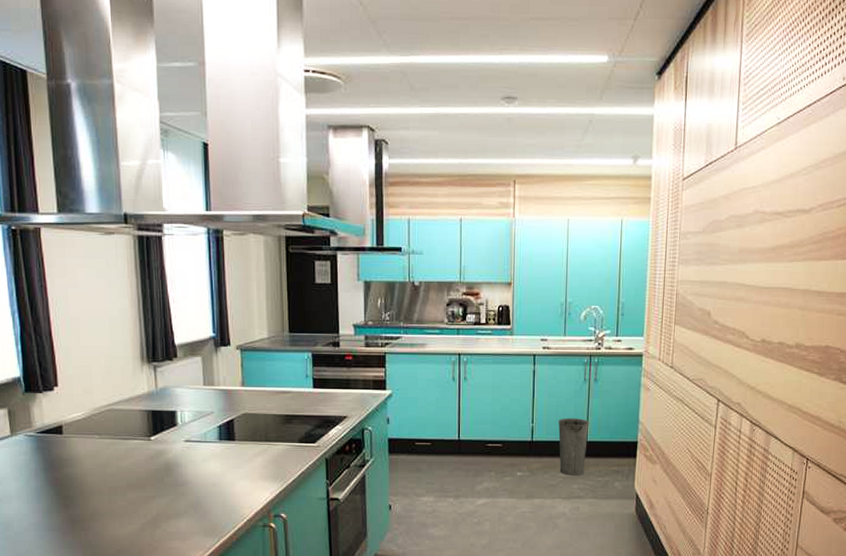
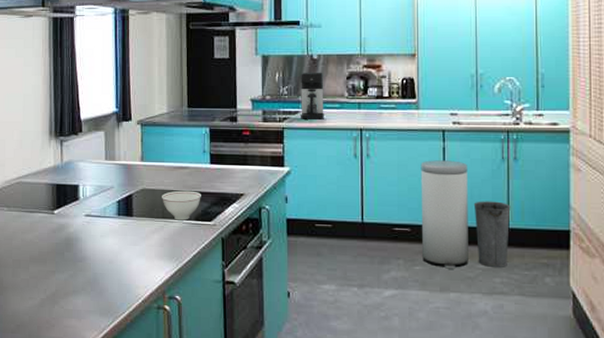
bowl: none [264,414,305,443] -> present [162,190,201,221]
coffee maker: none [402,298,425,345] -> present [301,72,324,120]
pedal bin: none [511,382,554,478] -> present [420,160,468,269]

